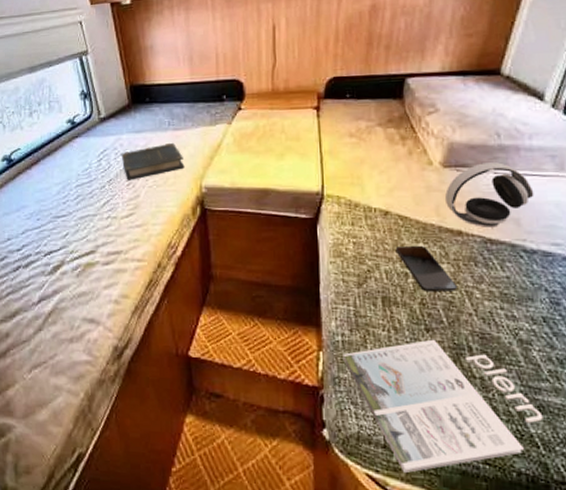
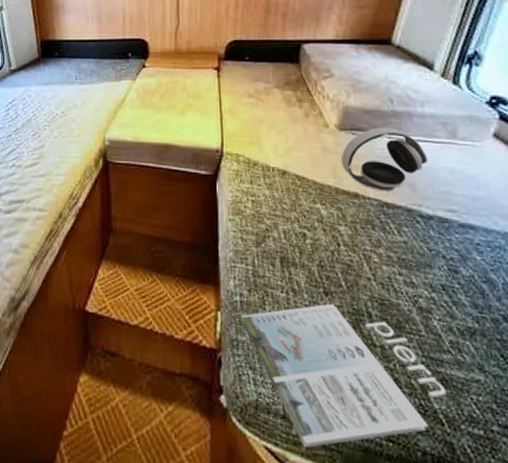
book: present [121,142,185,180] -> none [28,95,89,130]
phone: present [395,246,457,291] -> none [293,206,355,255]

